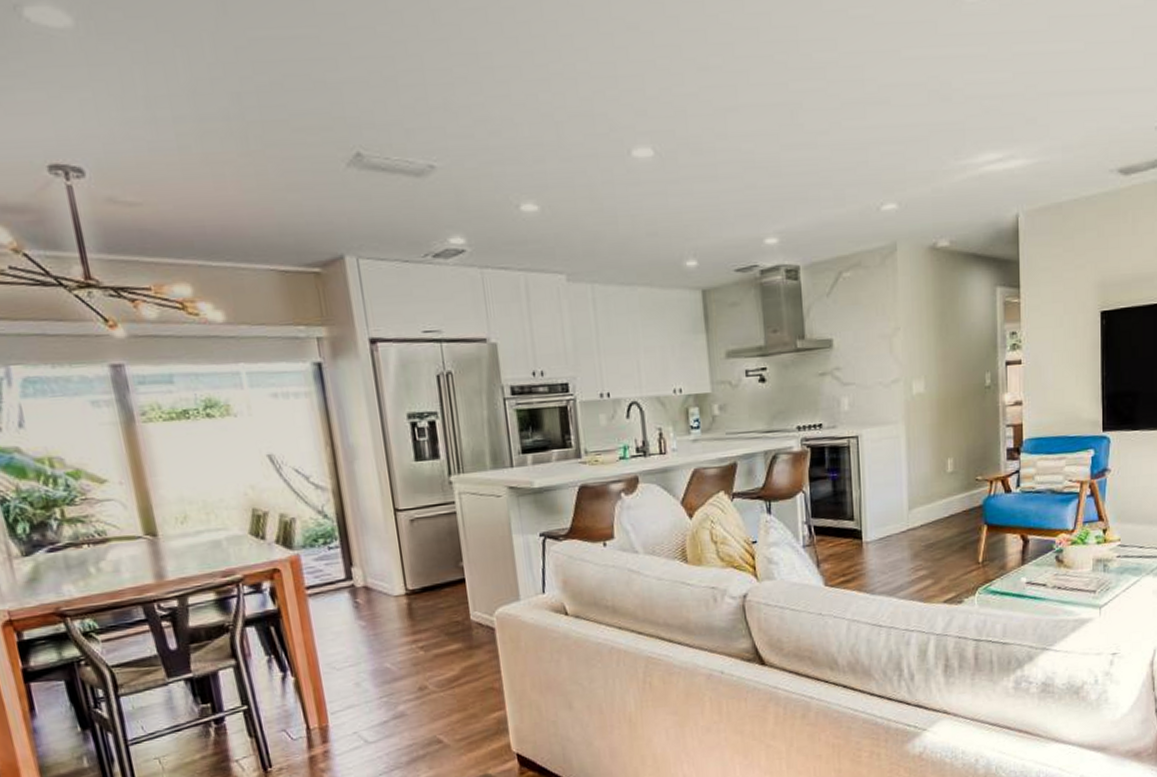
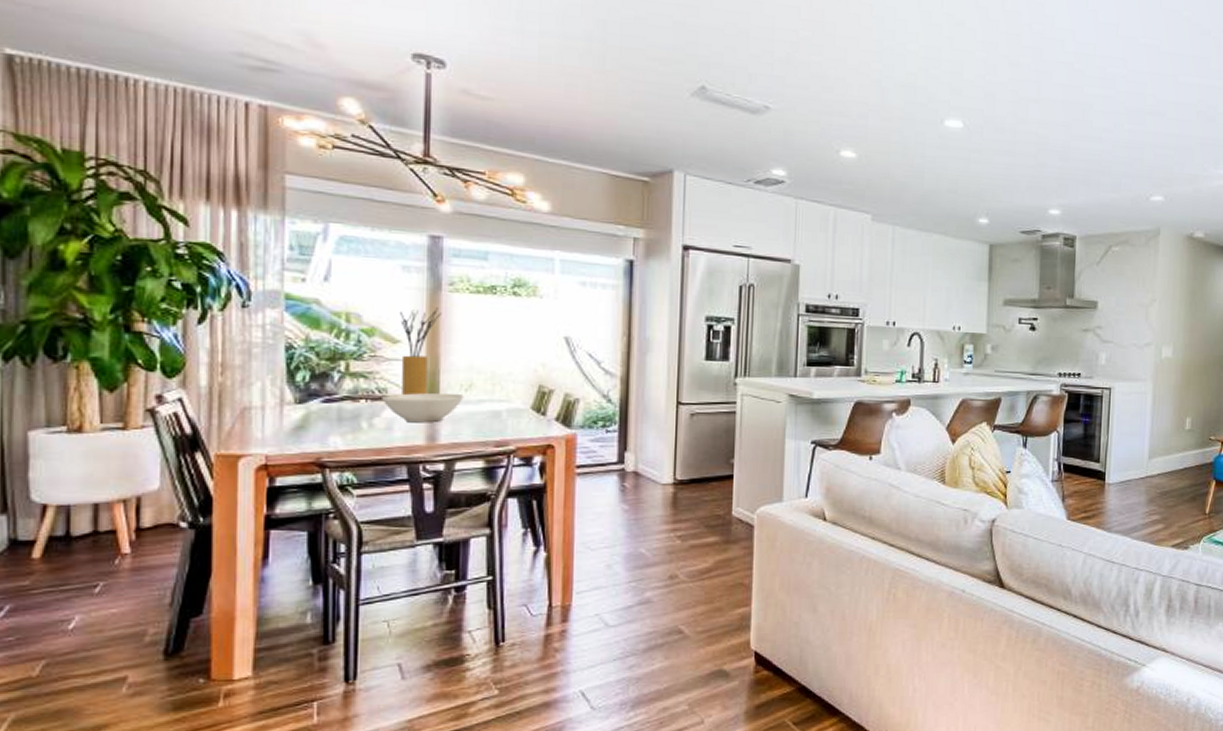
vase: none [100,441,145,536] -> present [400,307,442,396]
bowl: none [103,527,182,563] -> present [382,392,464,423]

